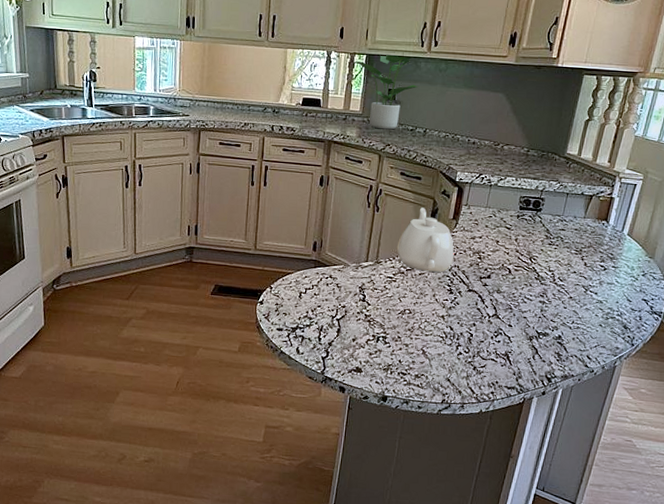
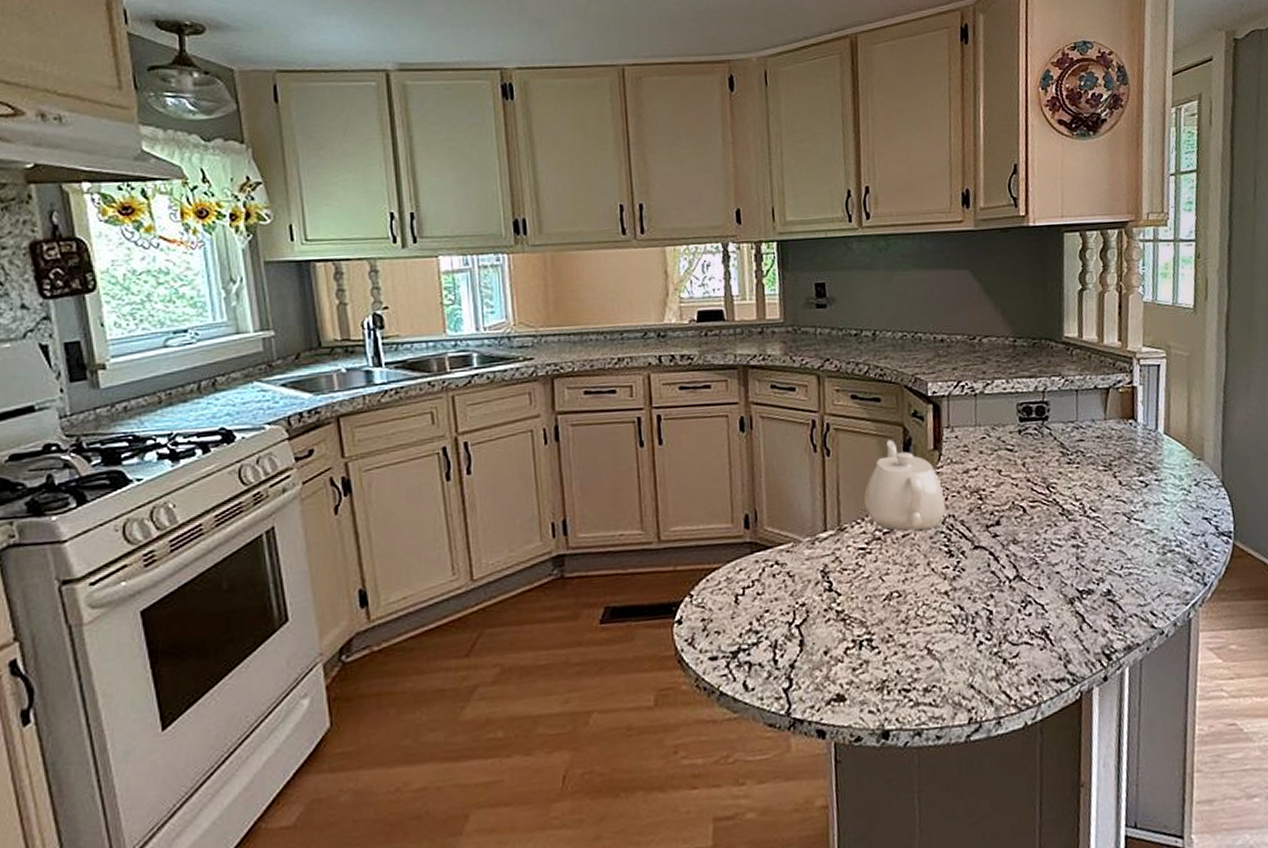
potted plant: present [356,55,417,130] -> none [764,238,853,340]

